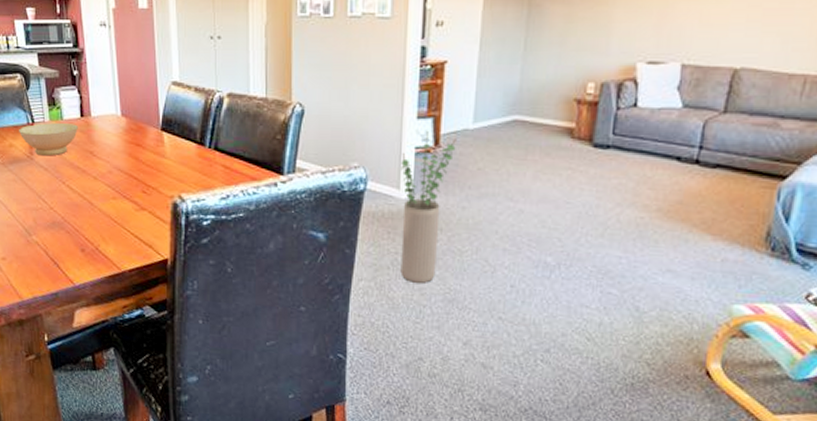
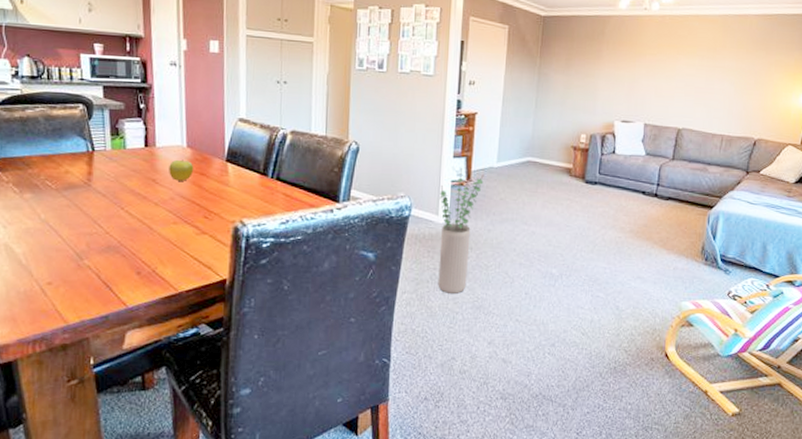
bowl: present [19,123,78,156] -> none [77,151,141,183]
fruit: none [105,129,130,153] -> present [169,159,194,181]

